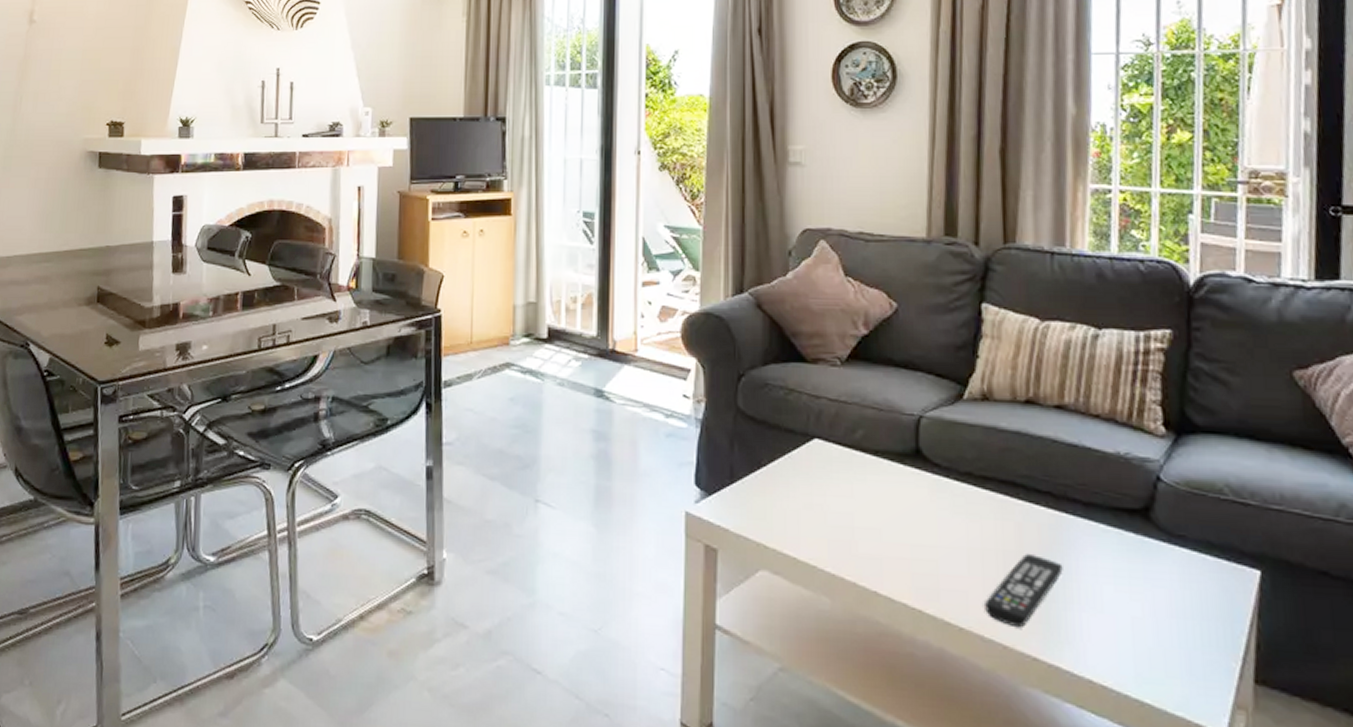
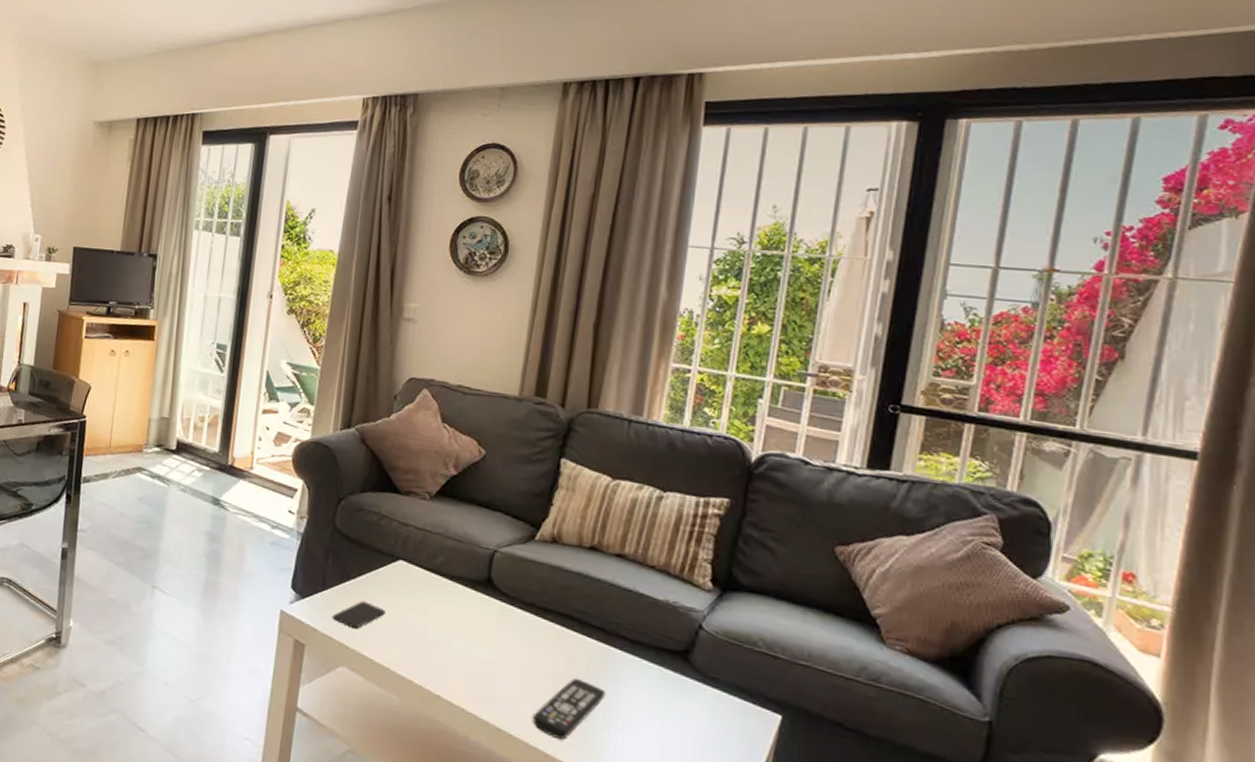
smartphone: none [745,491,805,525] -> present [332,601,385,630]

